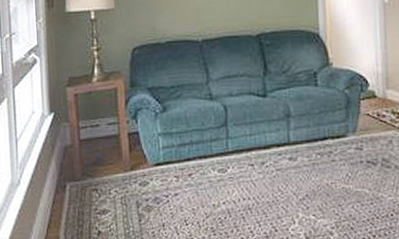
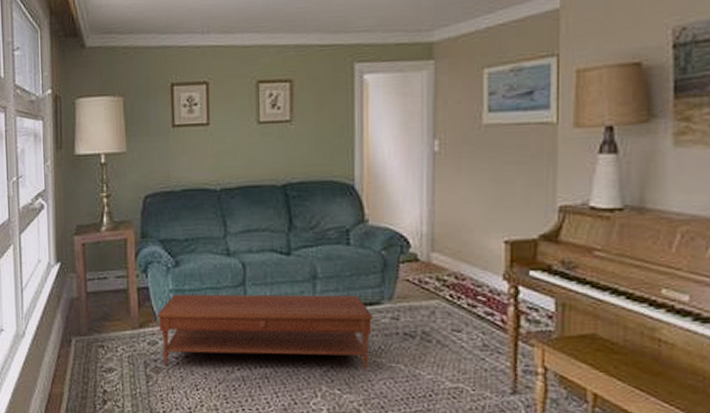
coffee table: none [147,130,341,205] -> present [156,294,373,371]

